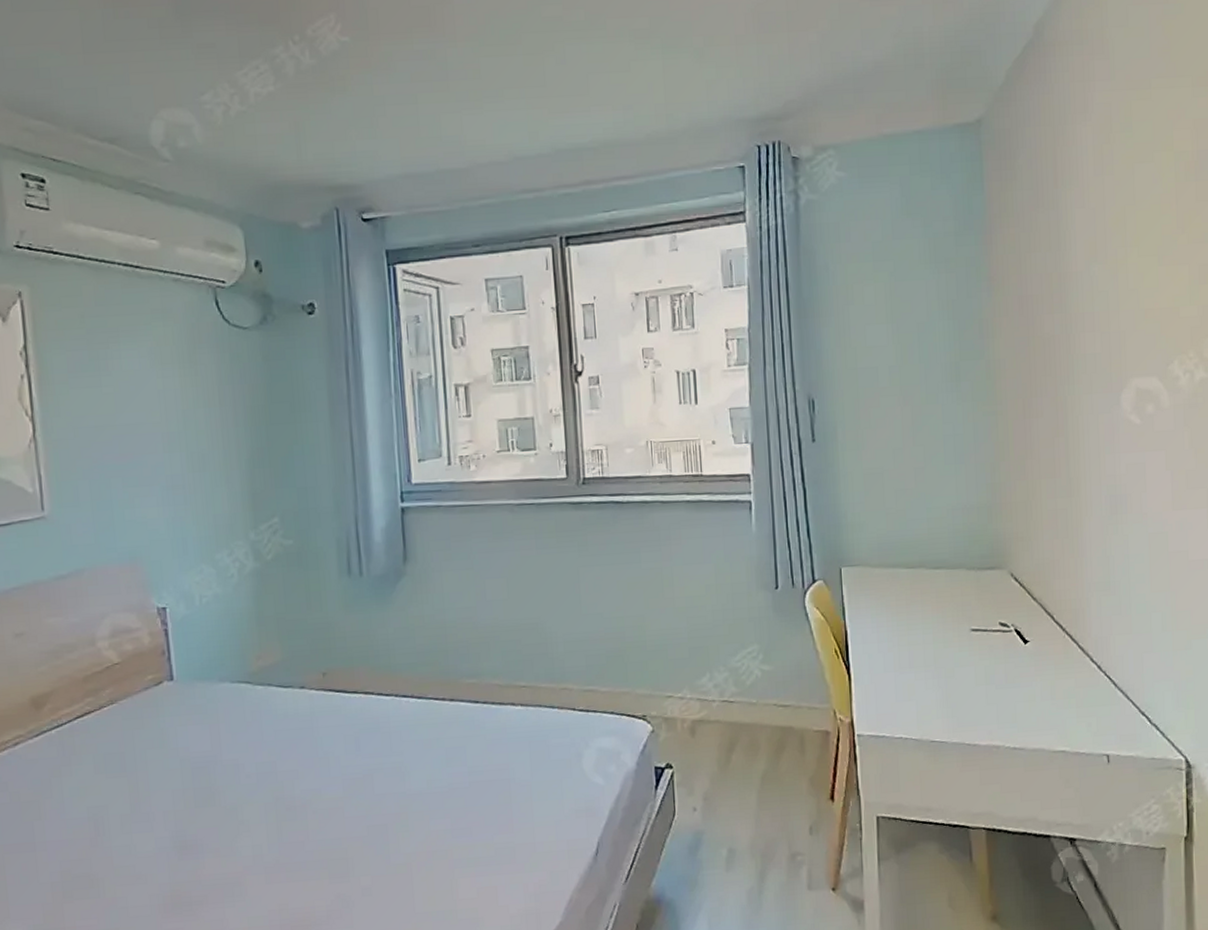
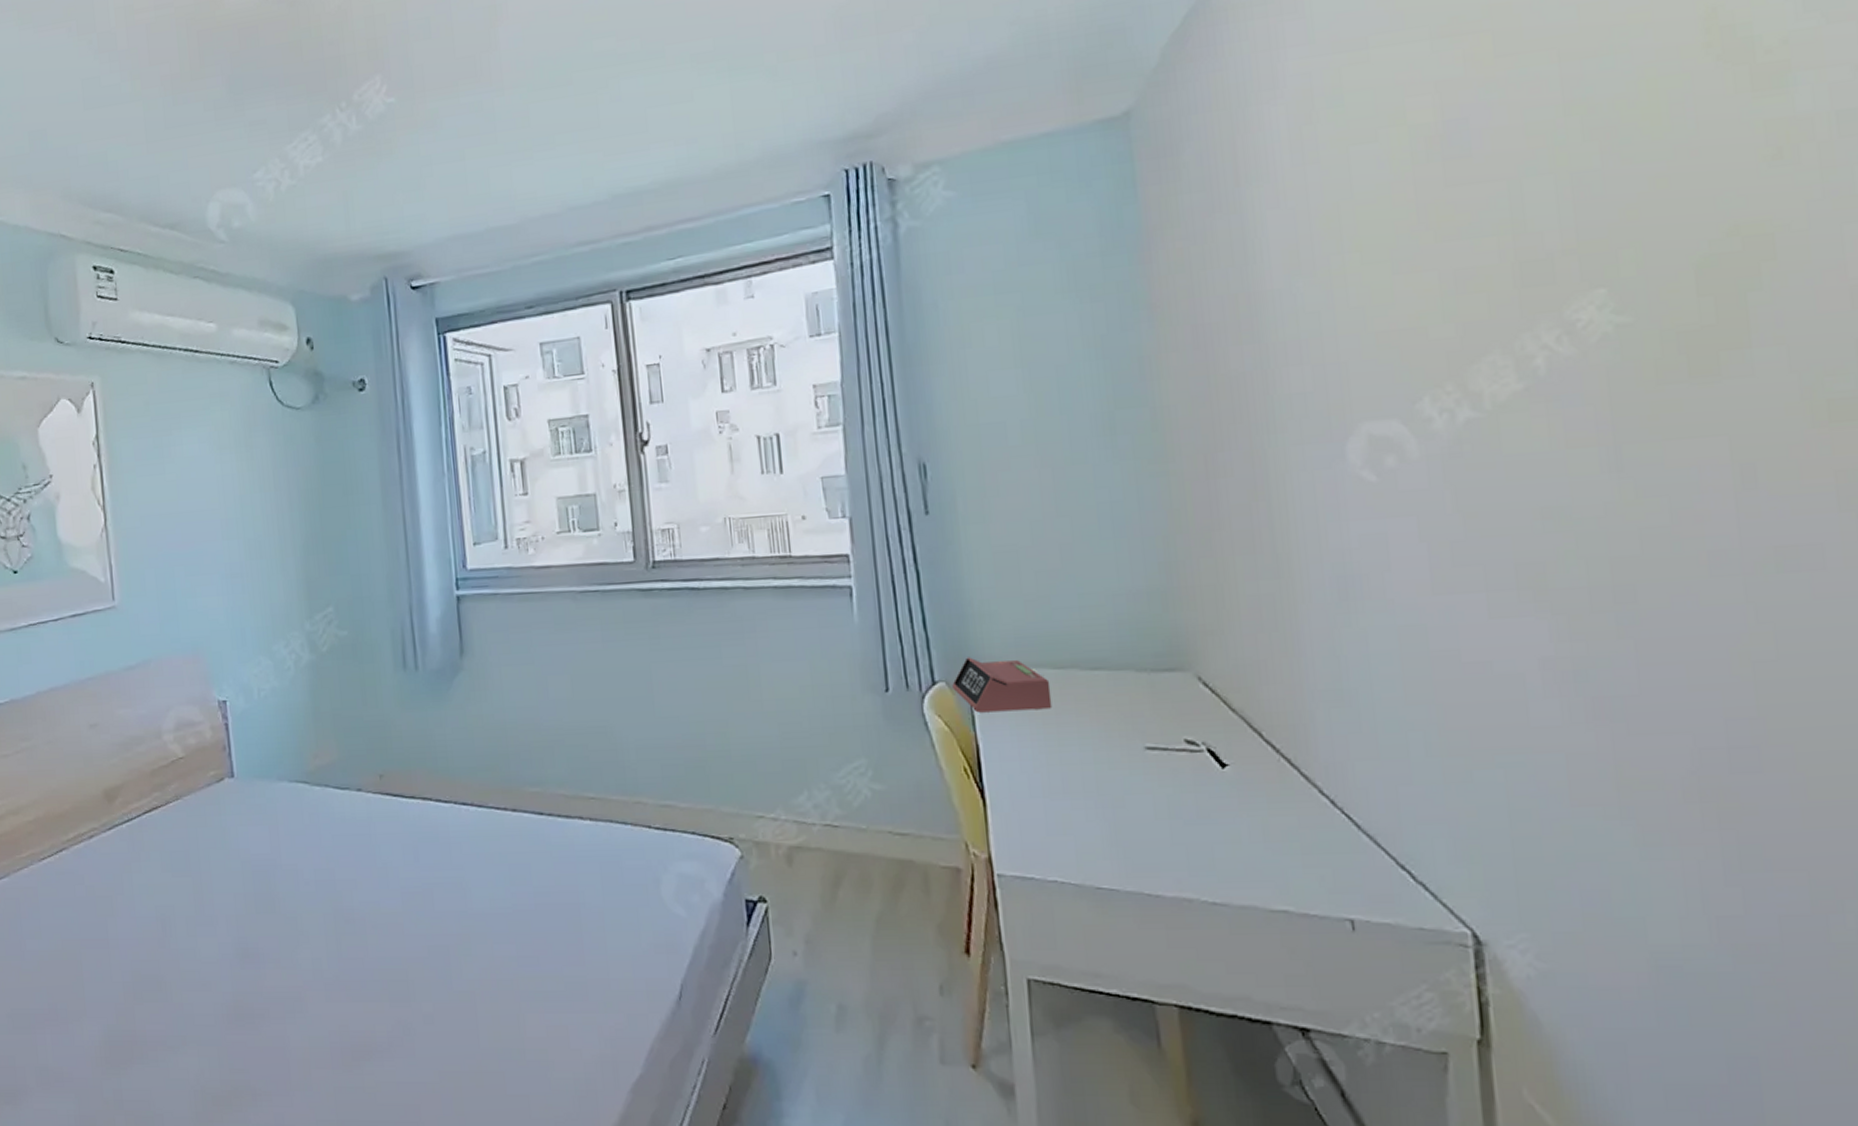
alarm clock: none [828,559,904,605] -> present [952,657,1053,713]

